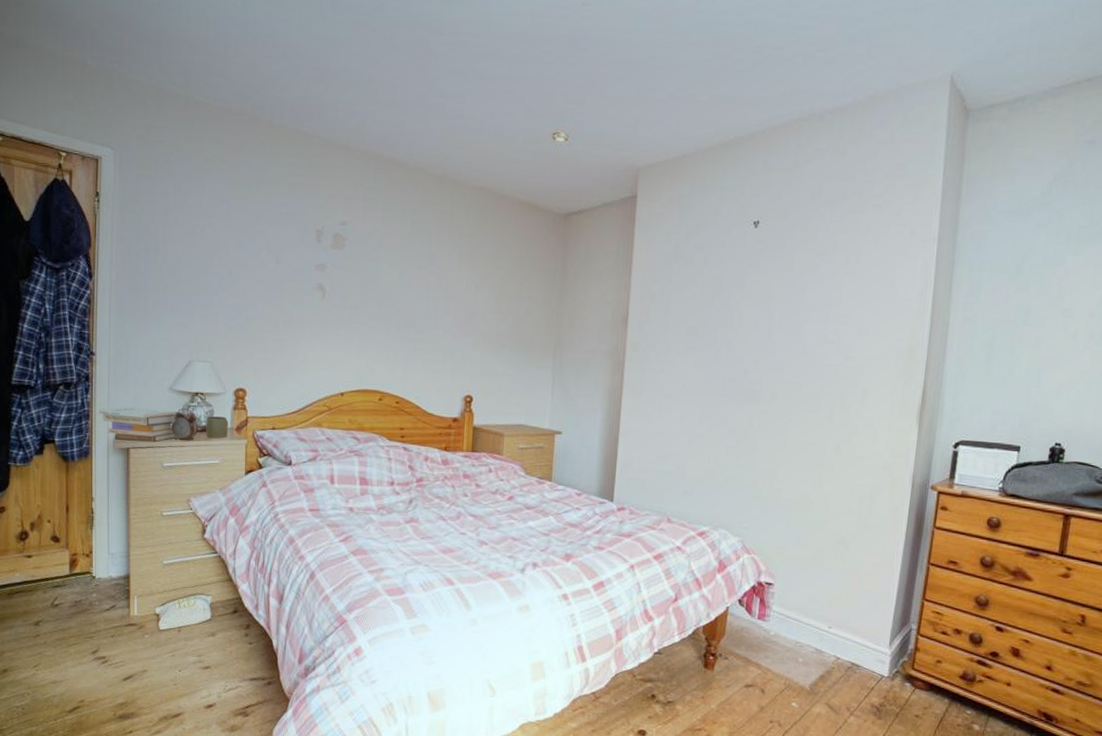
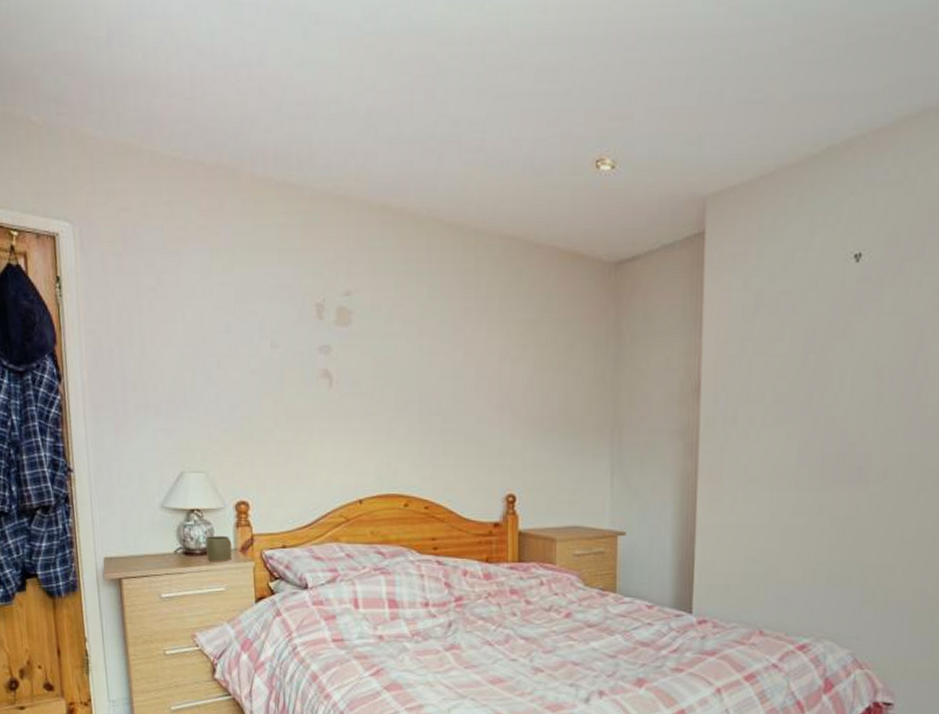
books: present [95,407,177,443] -> none [79,530,172,570]
alarm clock: present [171,408,199,441] -> none [166,529,199,567]

